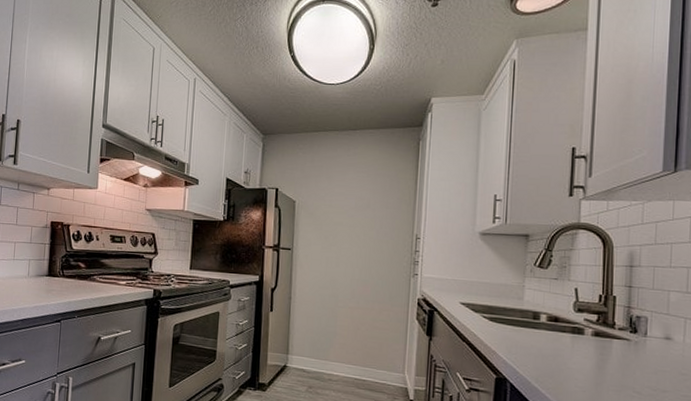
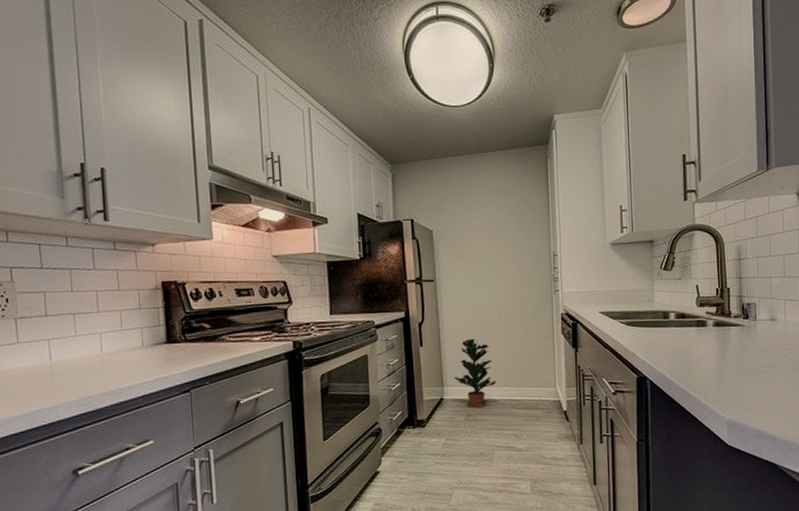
potted plant: none [300,310,342,382] -> present [454,338,496,409]

